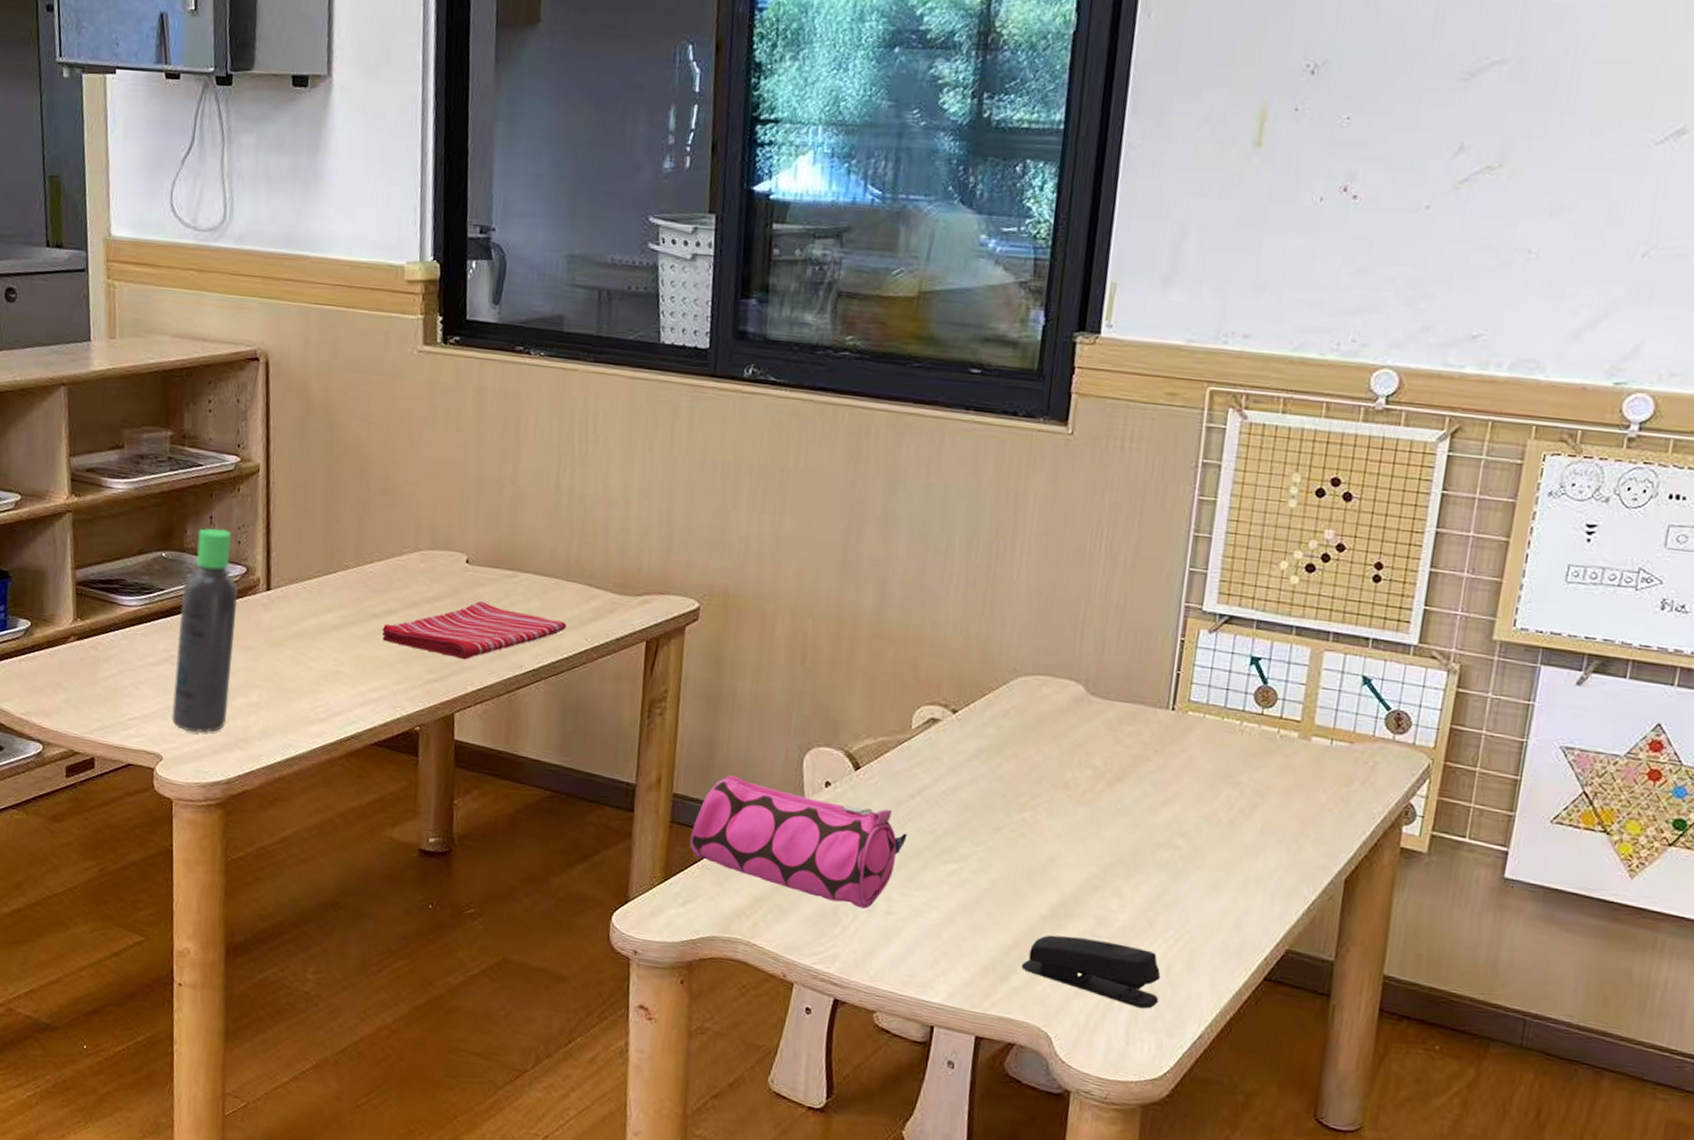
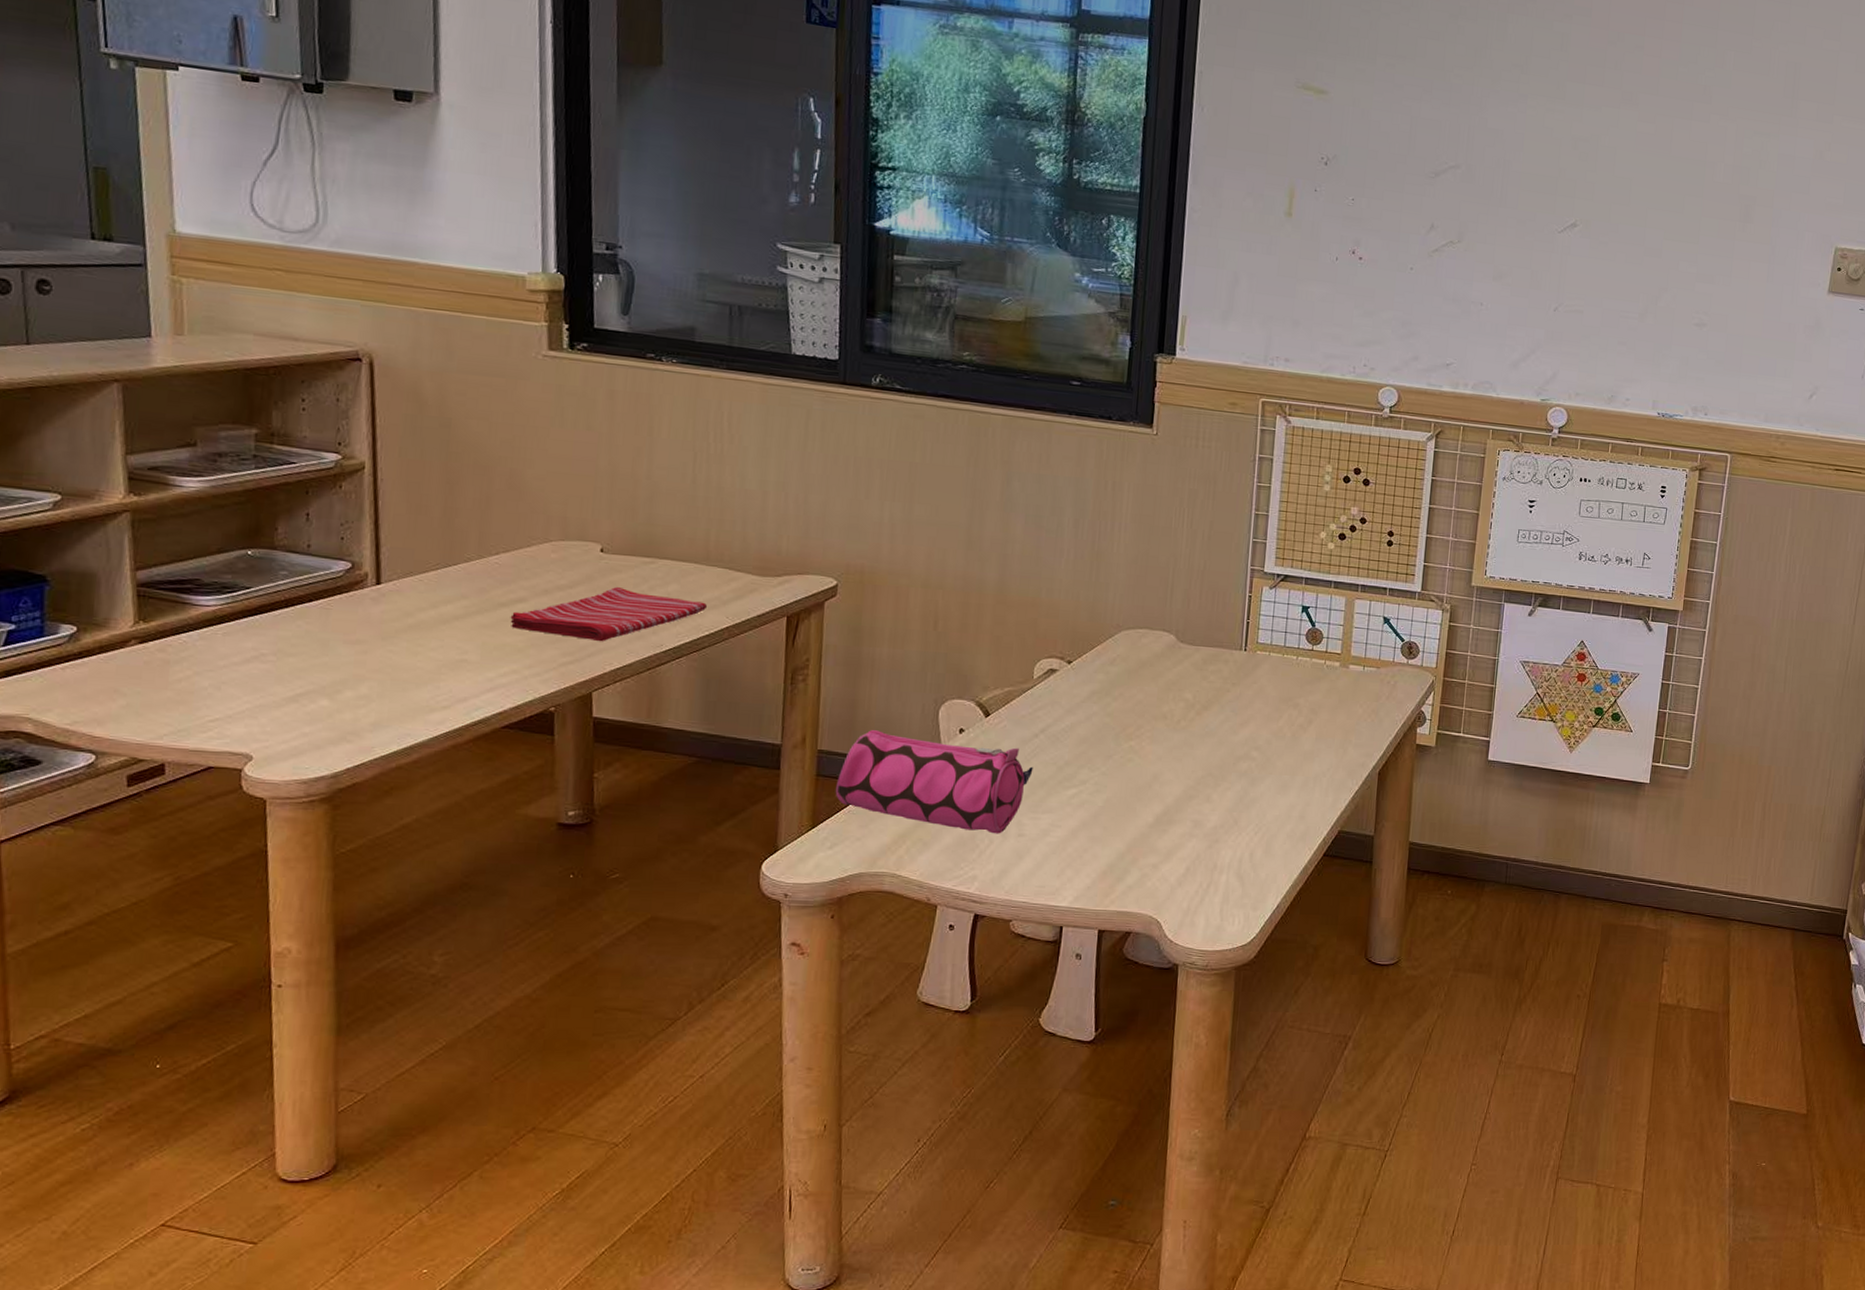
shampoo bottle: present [171,528,238,733] -> none [263,525,342,729]
stapler: present [1021,934,1161,1009] -> none [1134,838,1245,890]

